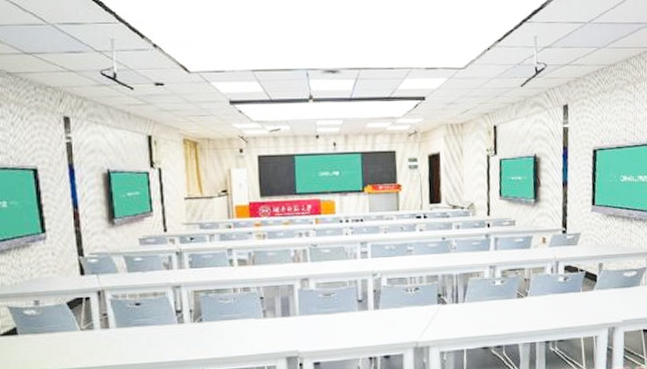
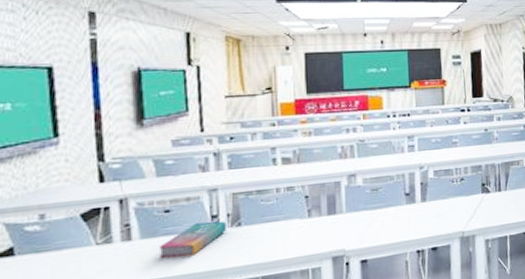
book: none [132,316,189,347] -> present [158,221,226,258]

